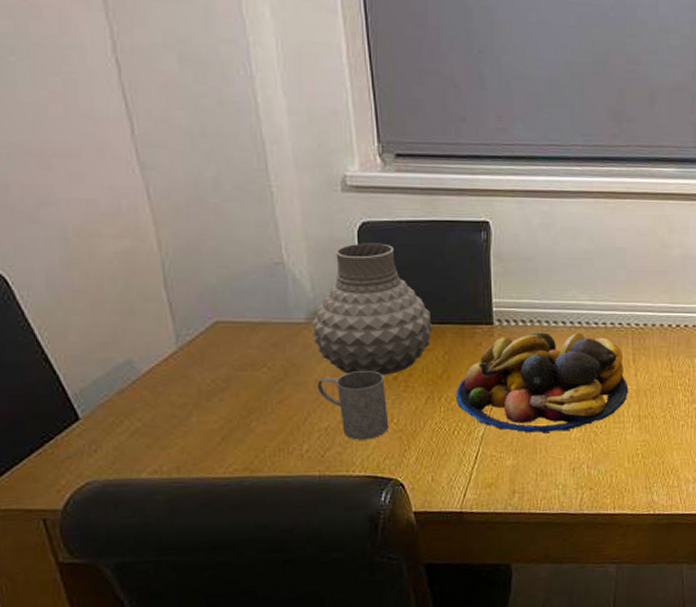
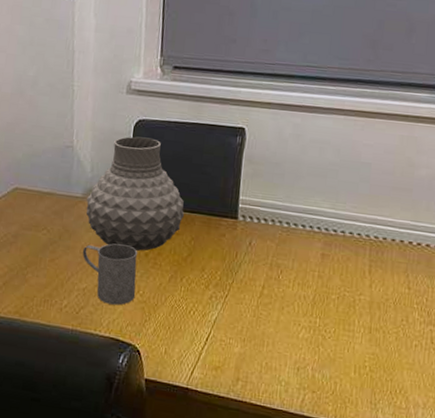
fruit bowl: present [456,332,629,433] -> none [196,231,362,330]

